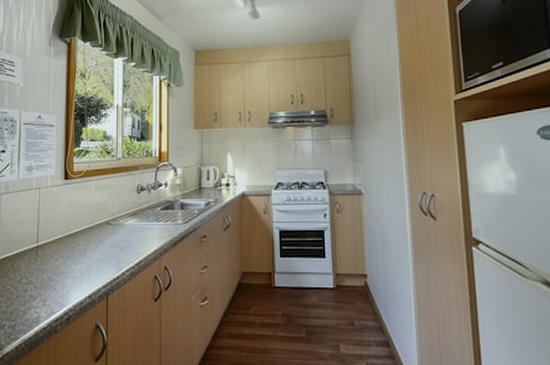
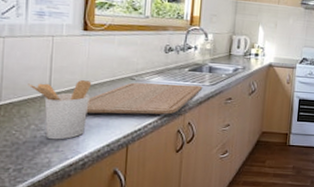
utensil holder: none [20,229,73,293] -> present [28,80,92,140]
chopping board: none [69,225,176,263] -> present [86,82,203,115]

